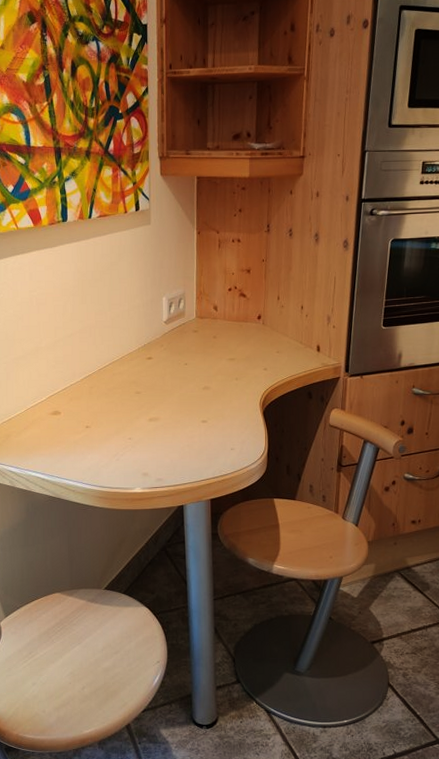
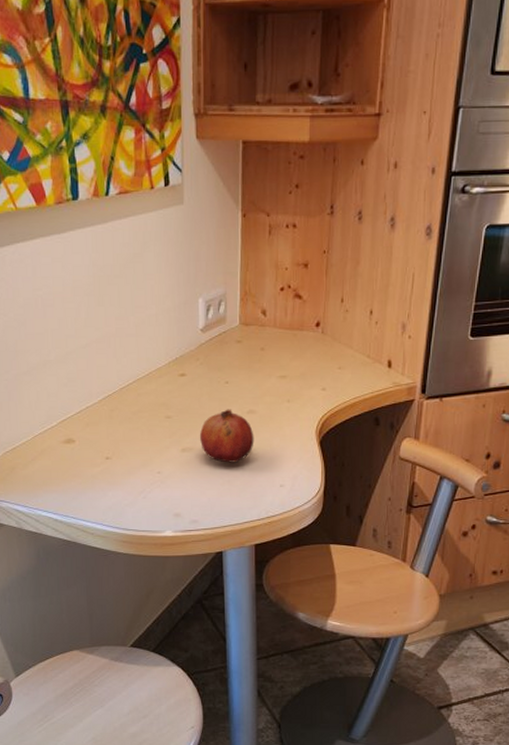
fruit: none [163,385,209,430] -> present [199,409,254,463]

